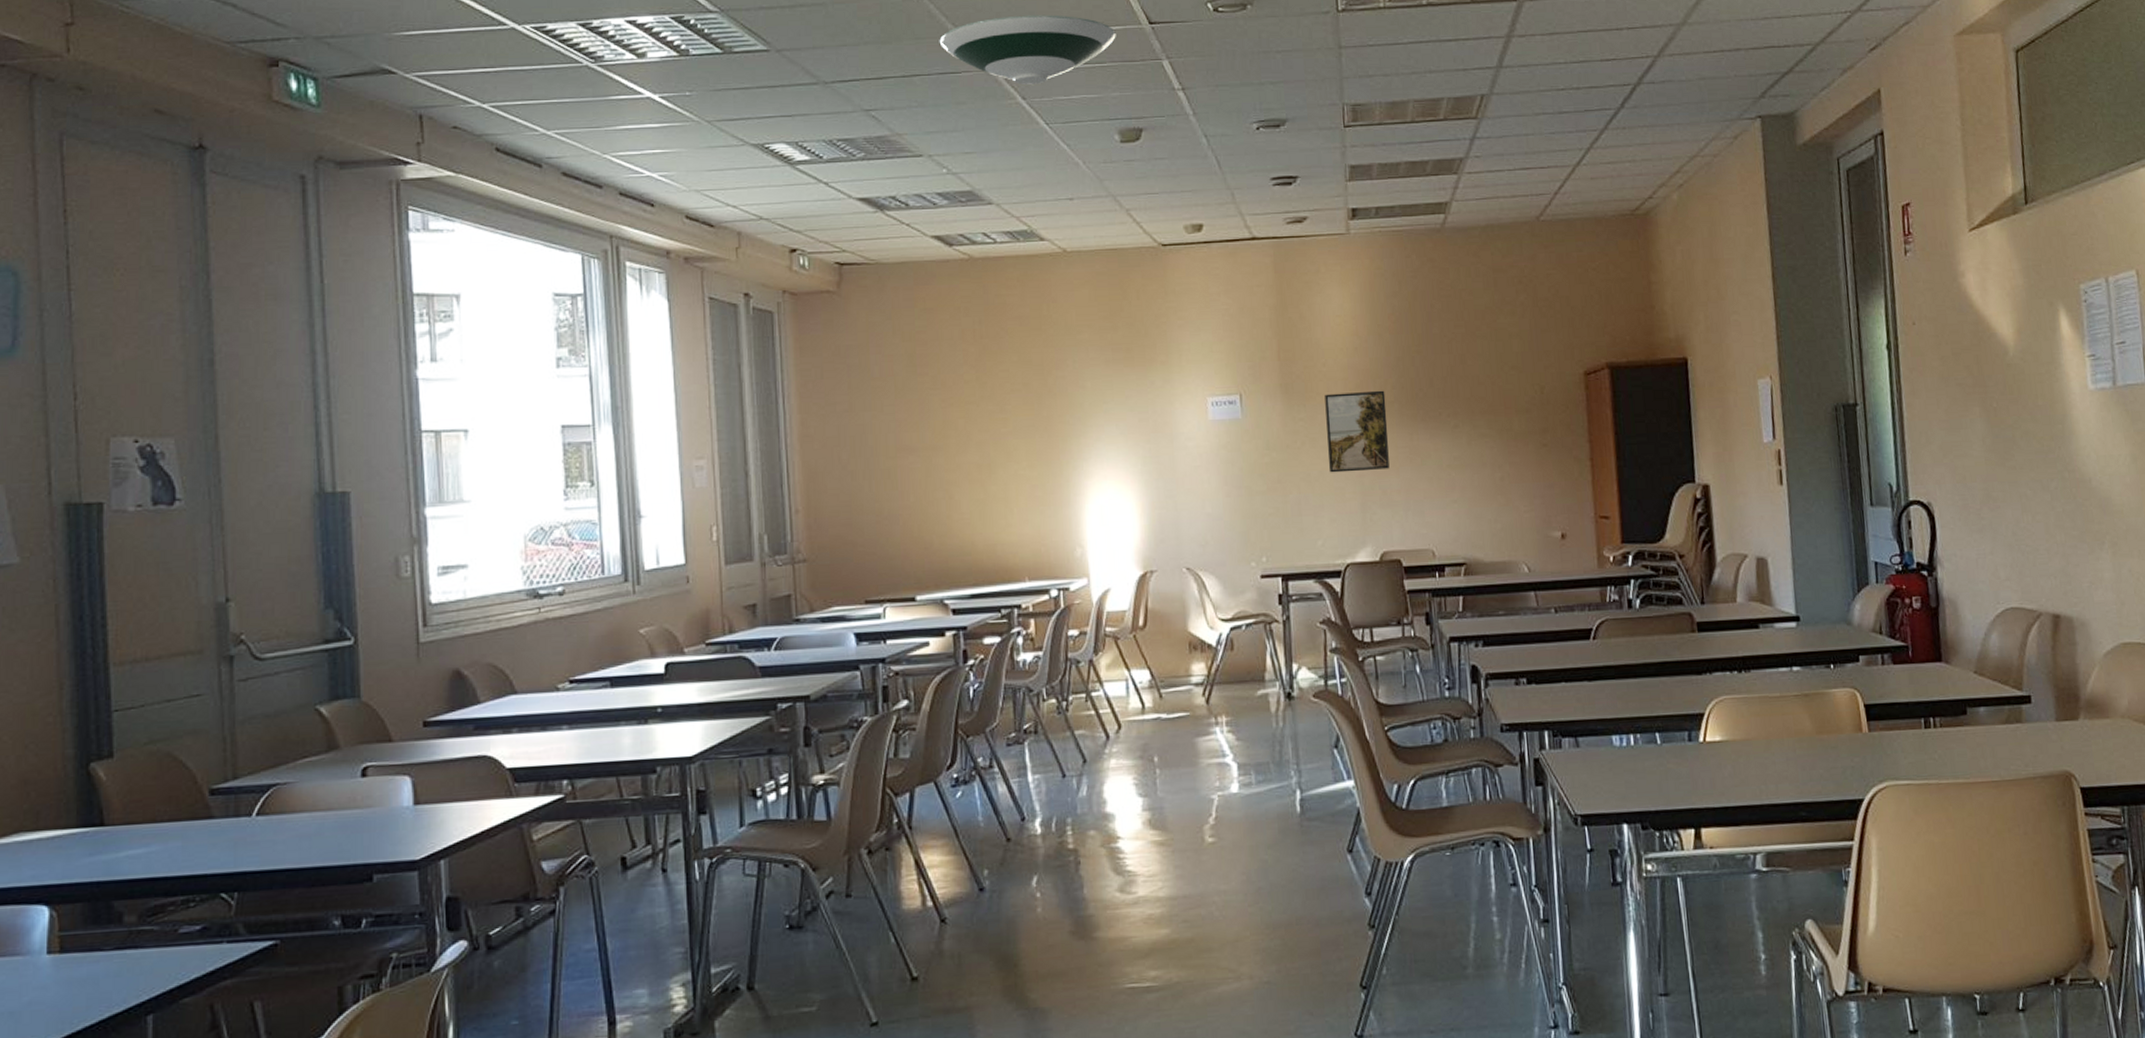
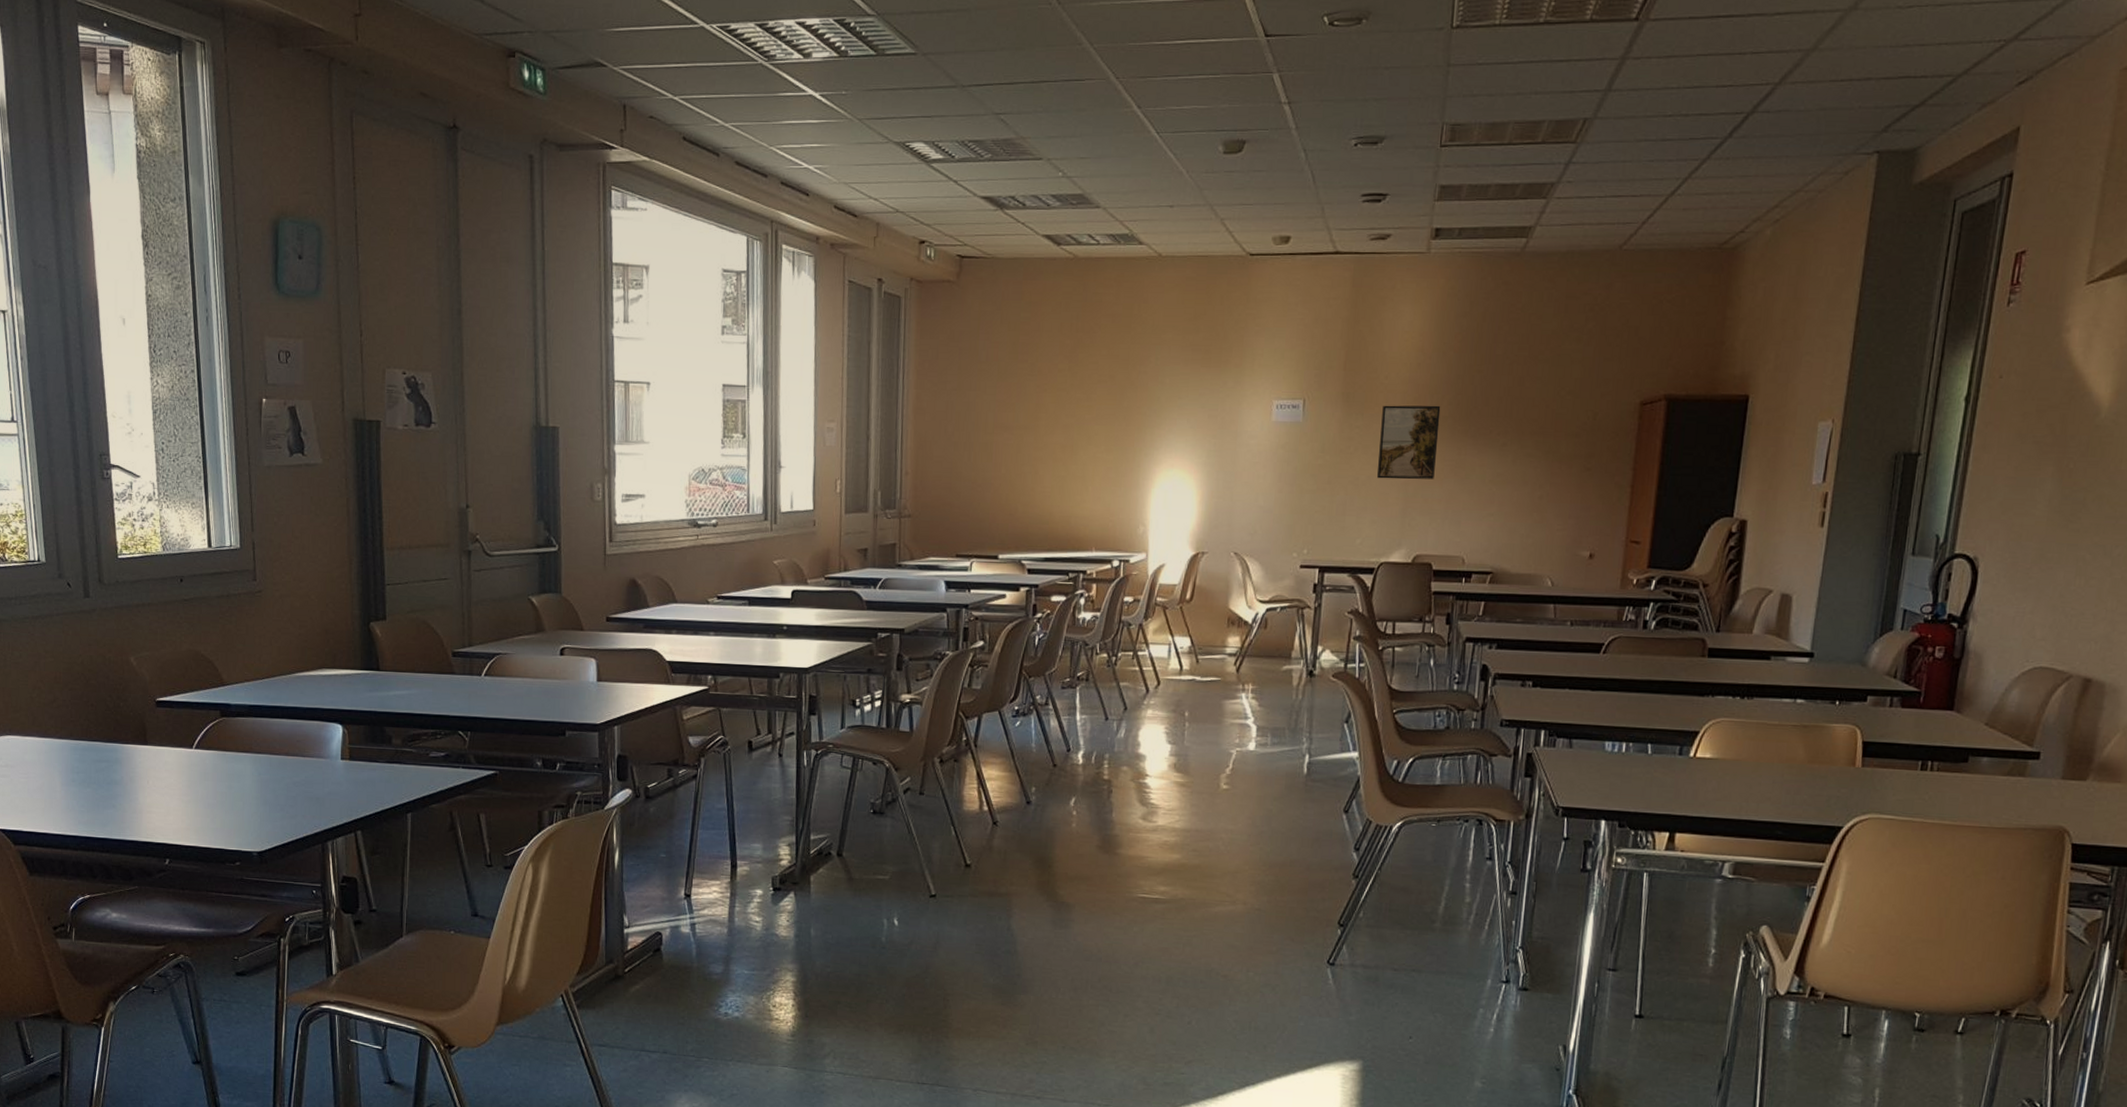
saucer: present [939,15,1116,85] -> none [1068,25,1232,94]

